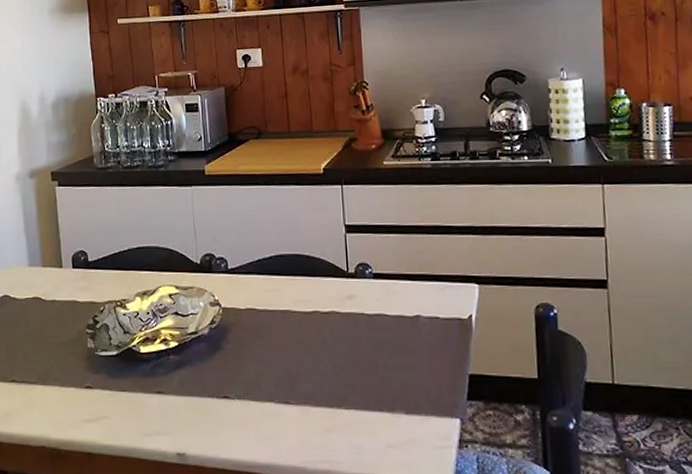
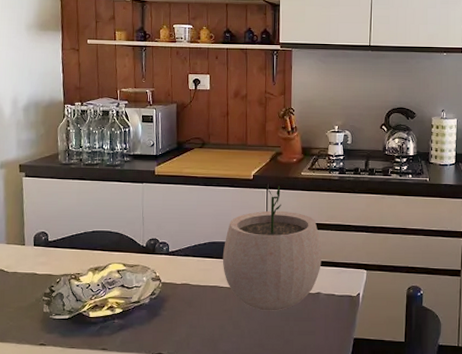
plant pot: none [293,179,418,341] -> present [222,185,322,311]

